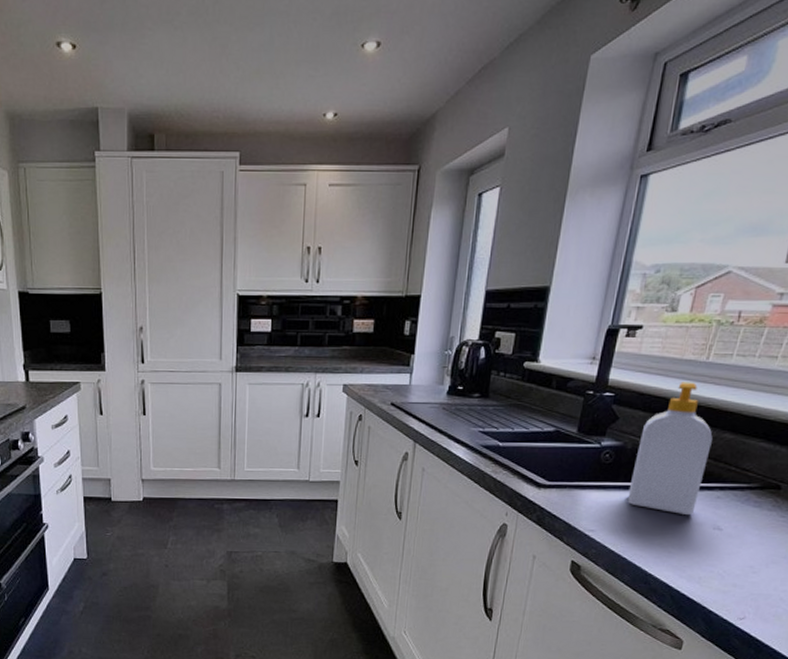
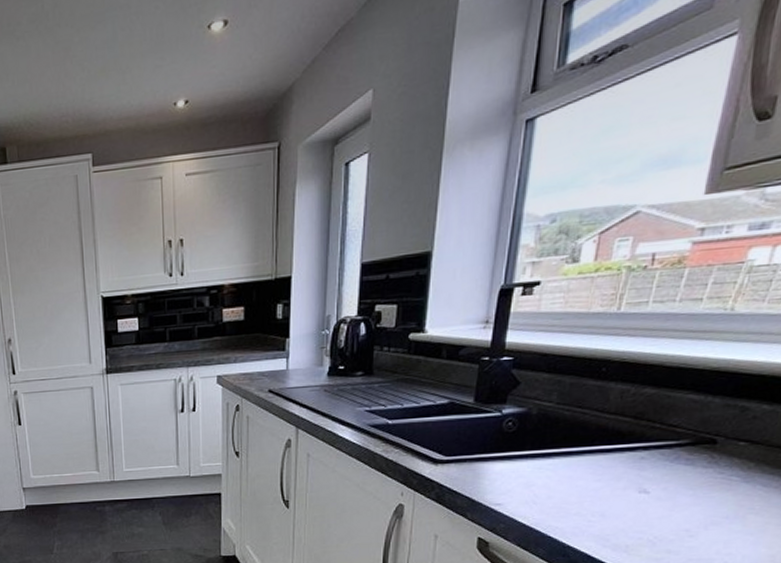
soap bottle: present [627,382,713,516] -> none [536,336,631,481]

